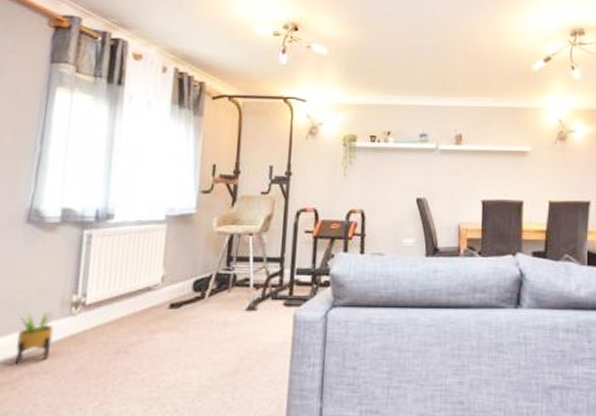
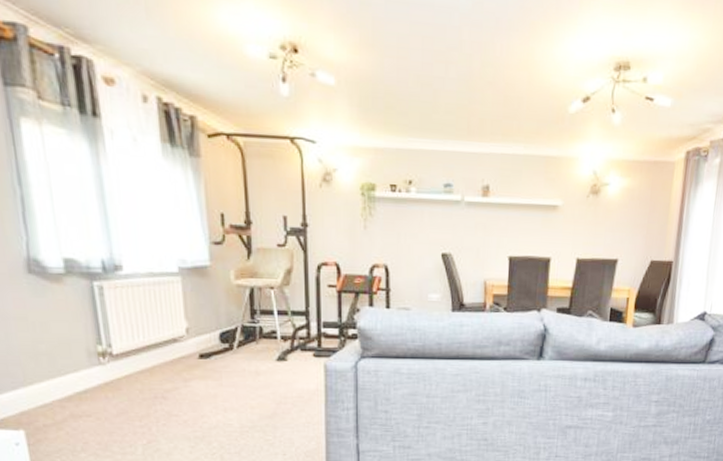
potted plant: present [15,311,54,365] -> none [45,361,87,409]

